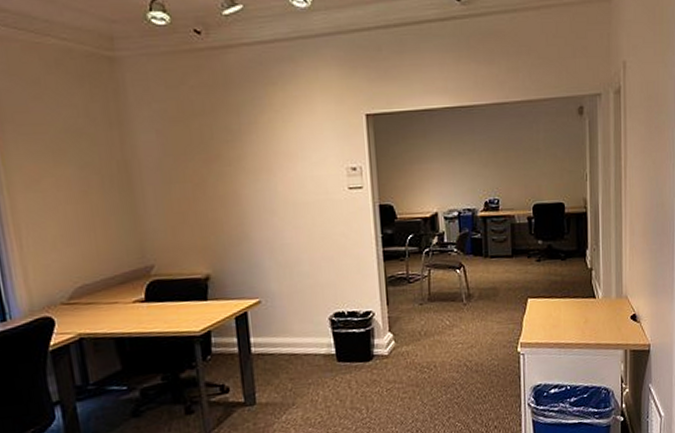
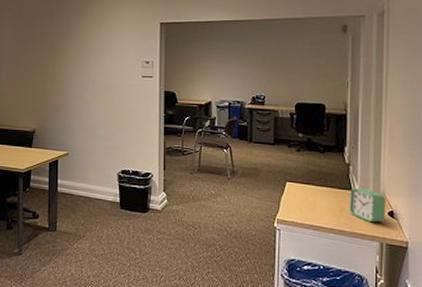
alarm clock: none [593,293,629,330] -> present [349,187,386,223]

